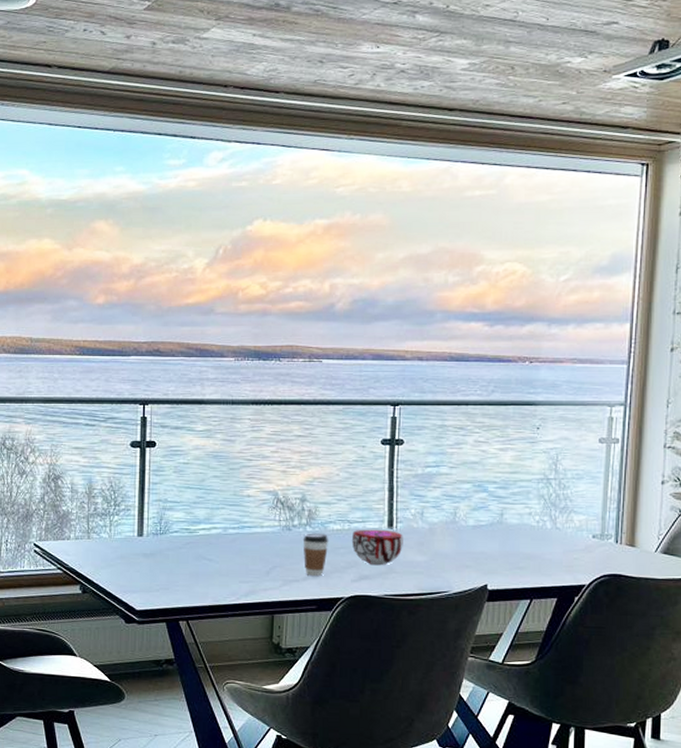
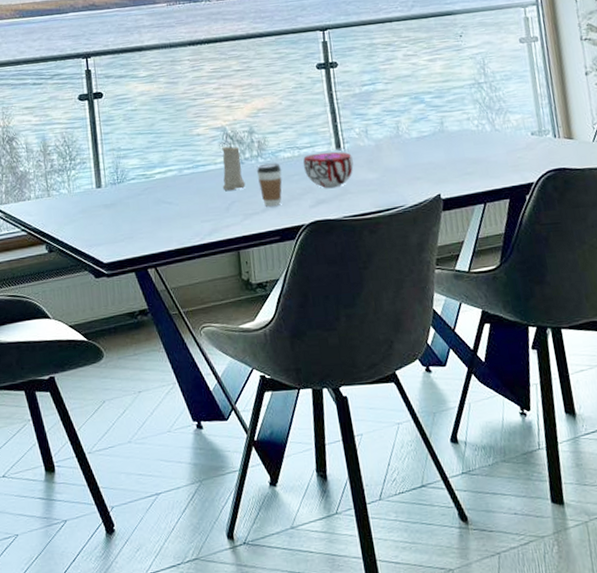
candle: none [266,507,290,556] -> present [222,142,246,191]

